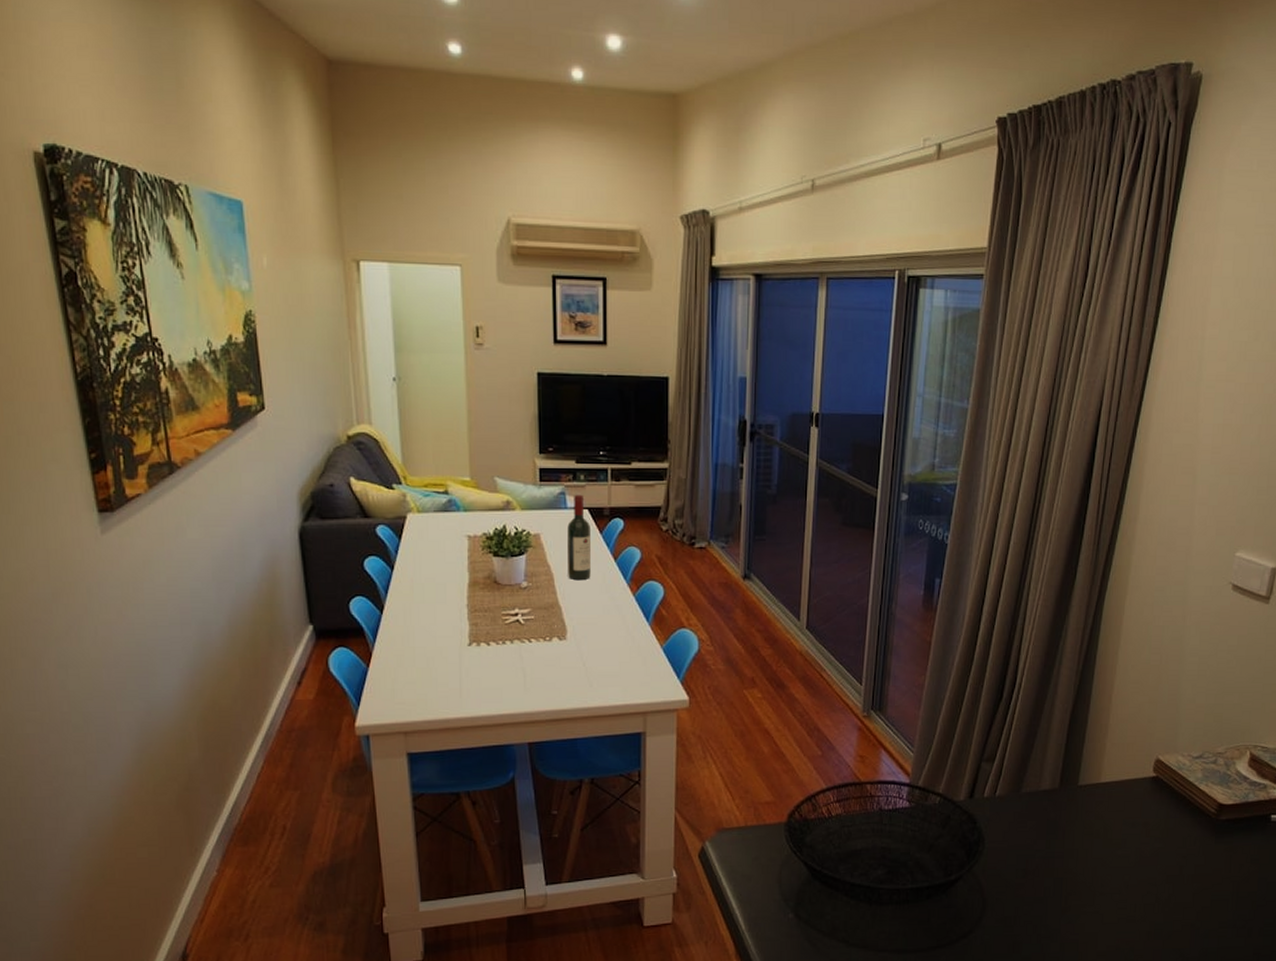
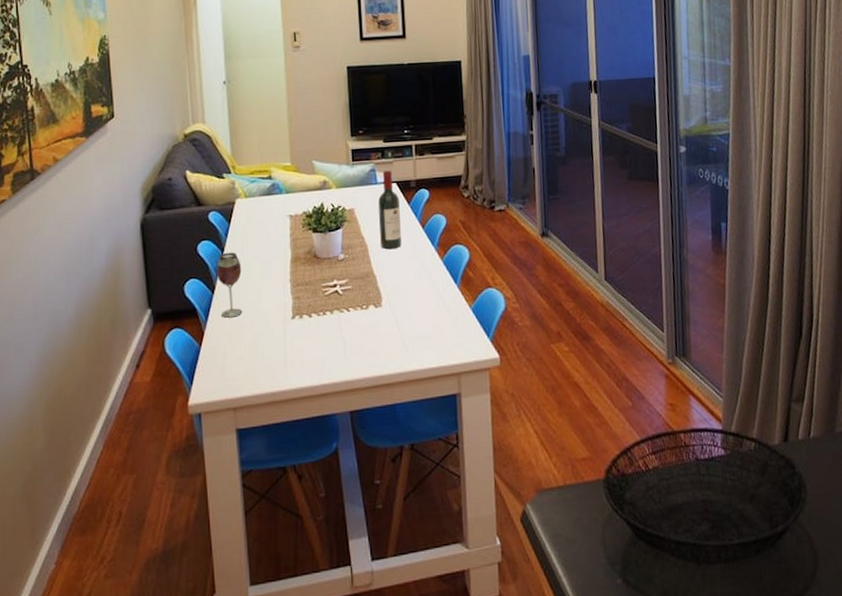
wineglass: none [385,571,414,640] -> present [216,252,242,318]

